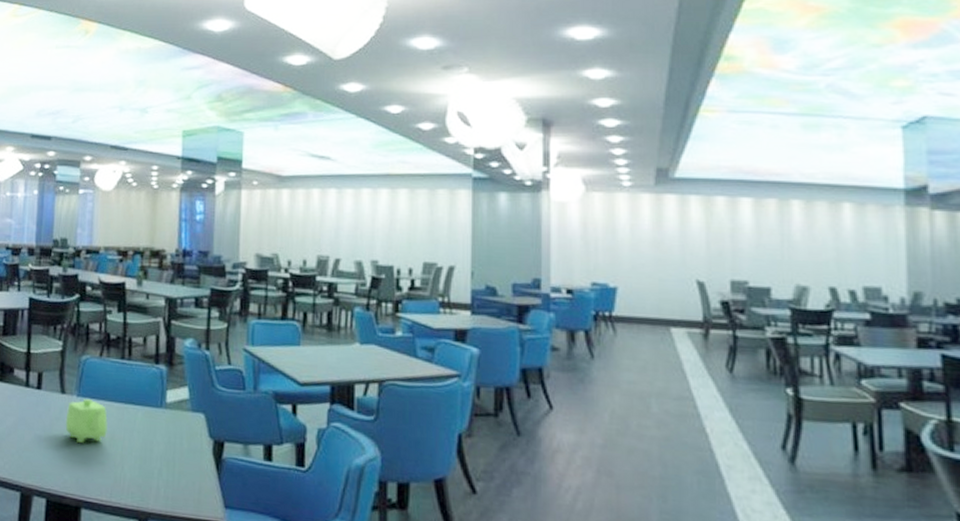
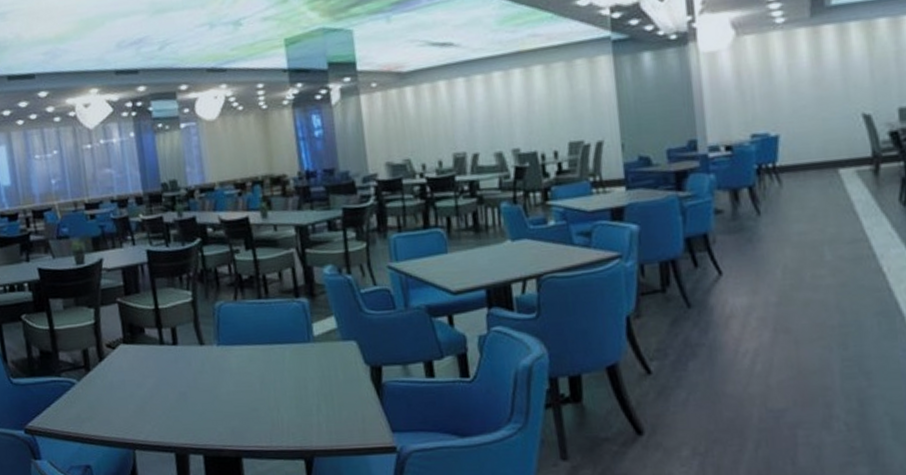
teapot: present [65,398,108,444] -> none [209,345,256,394]

